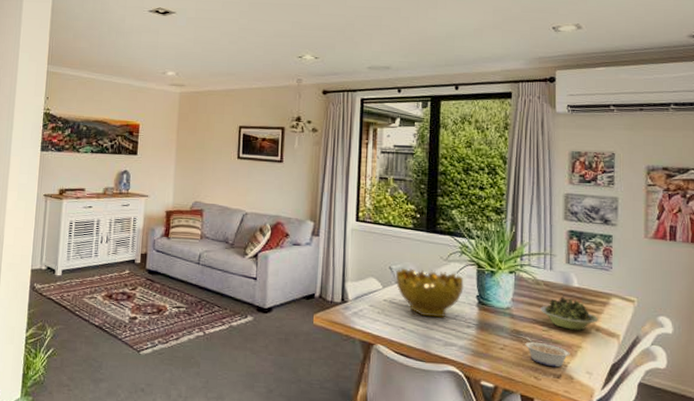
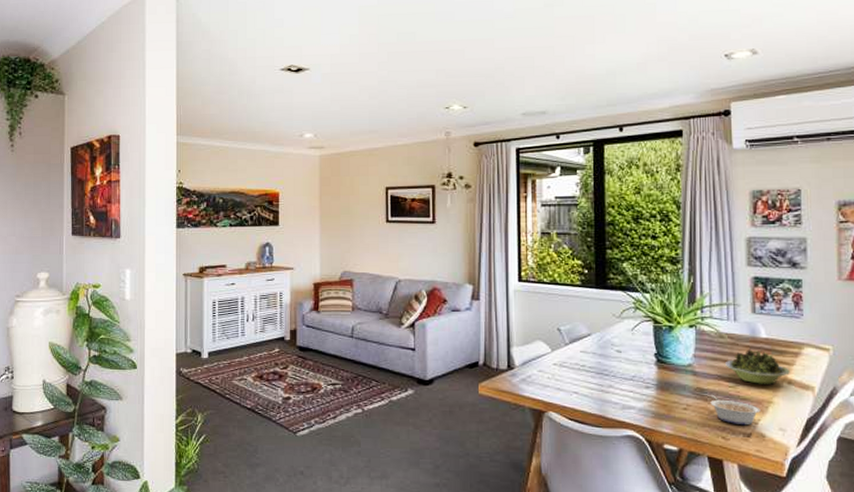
decorative bowl: present [395,268,464,318] -> none [564,328,640,380]

